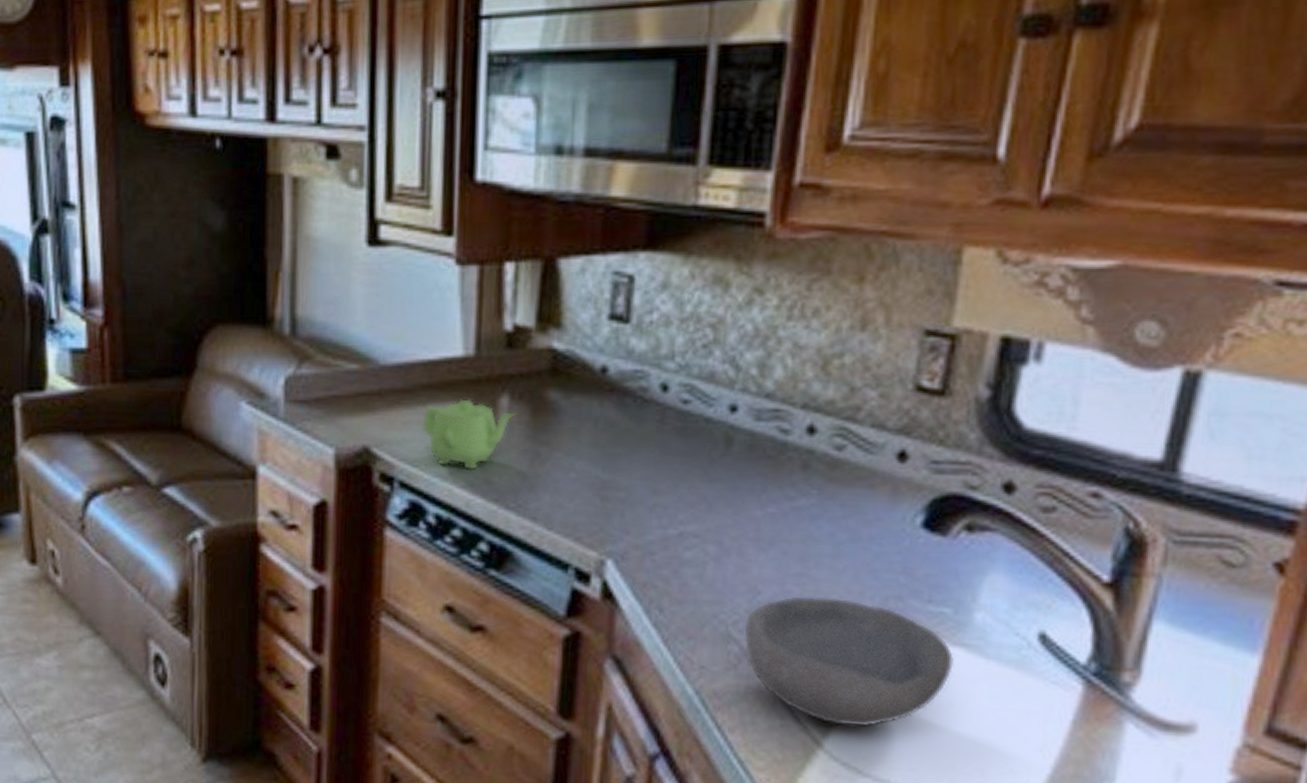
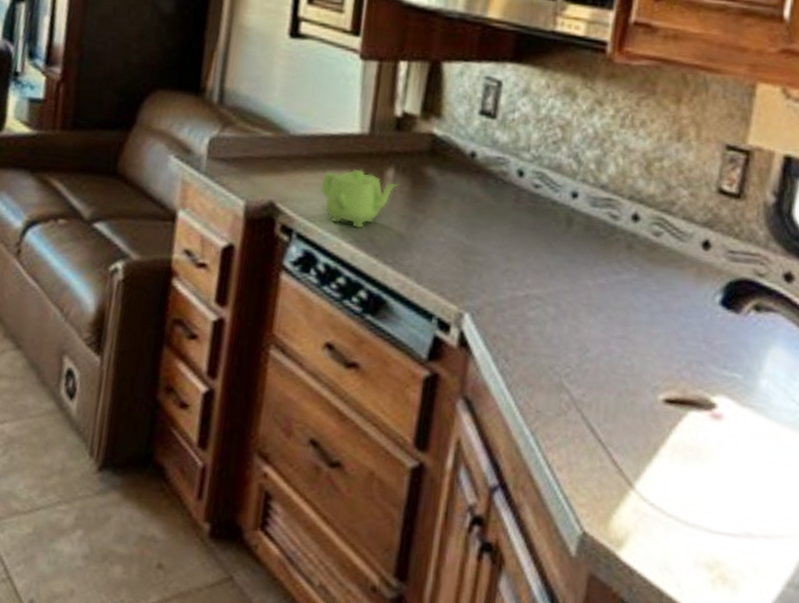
bowl: present [744,596,954,727] -> none [574,355,743,473]

